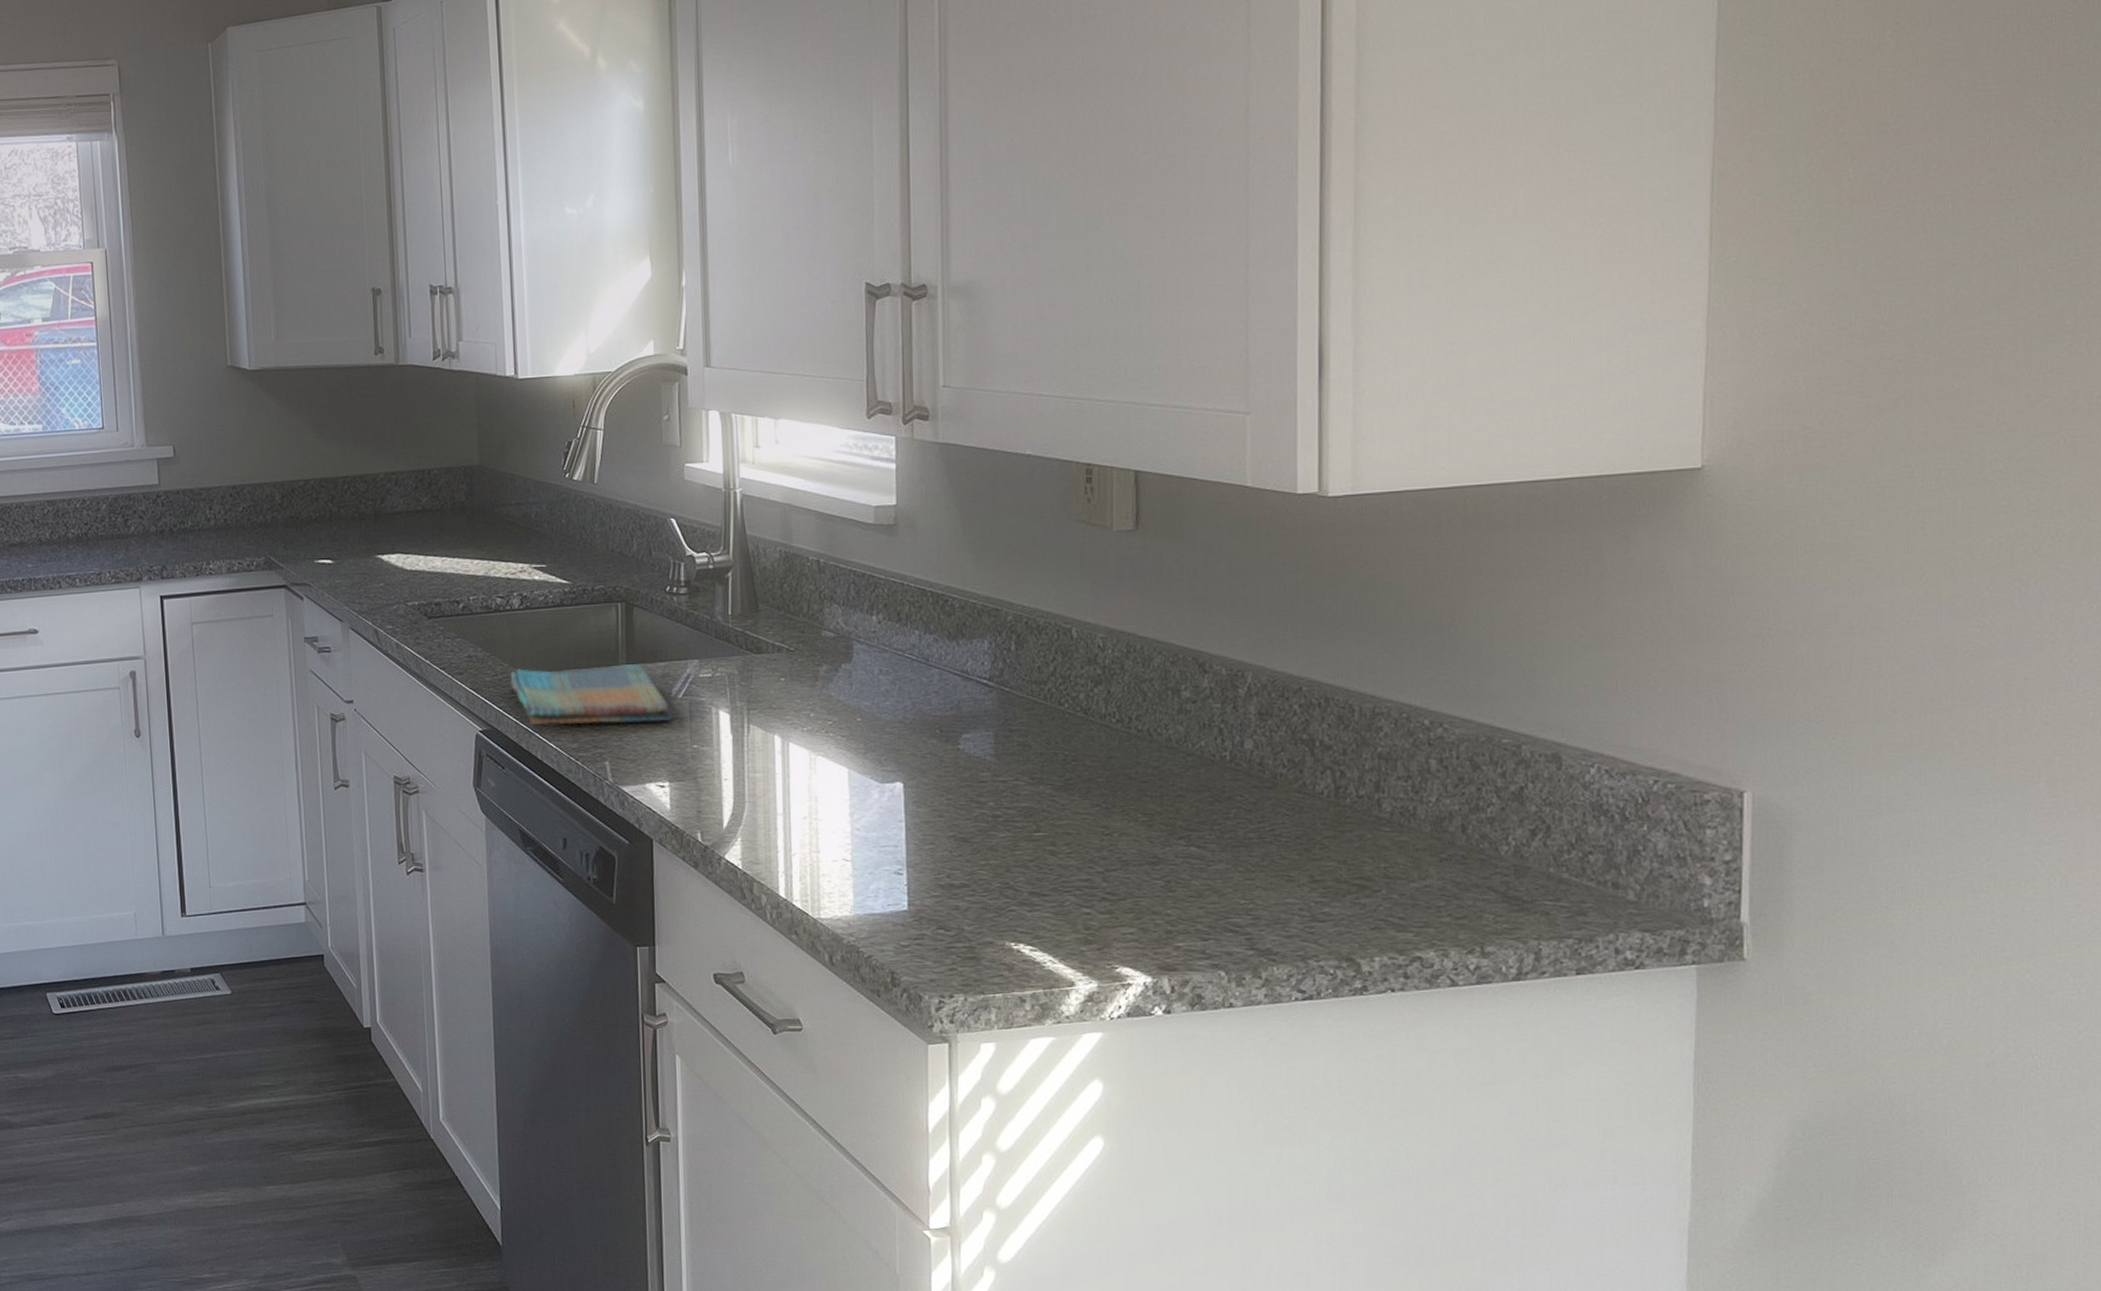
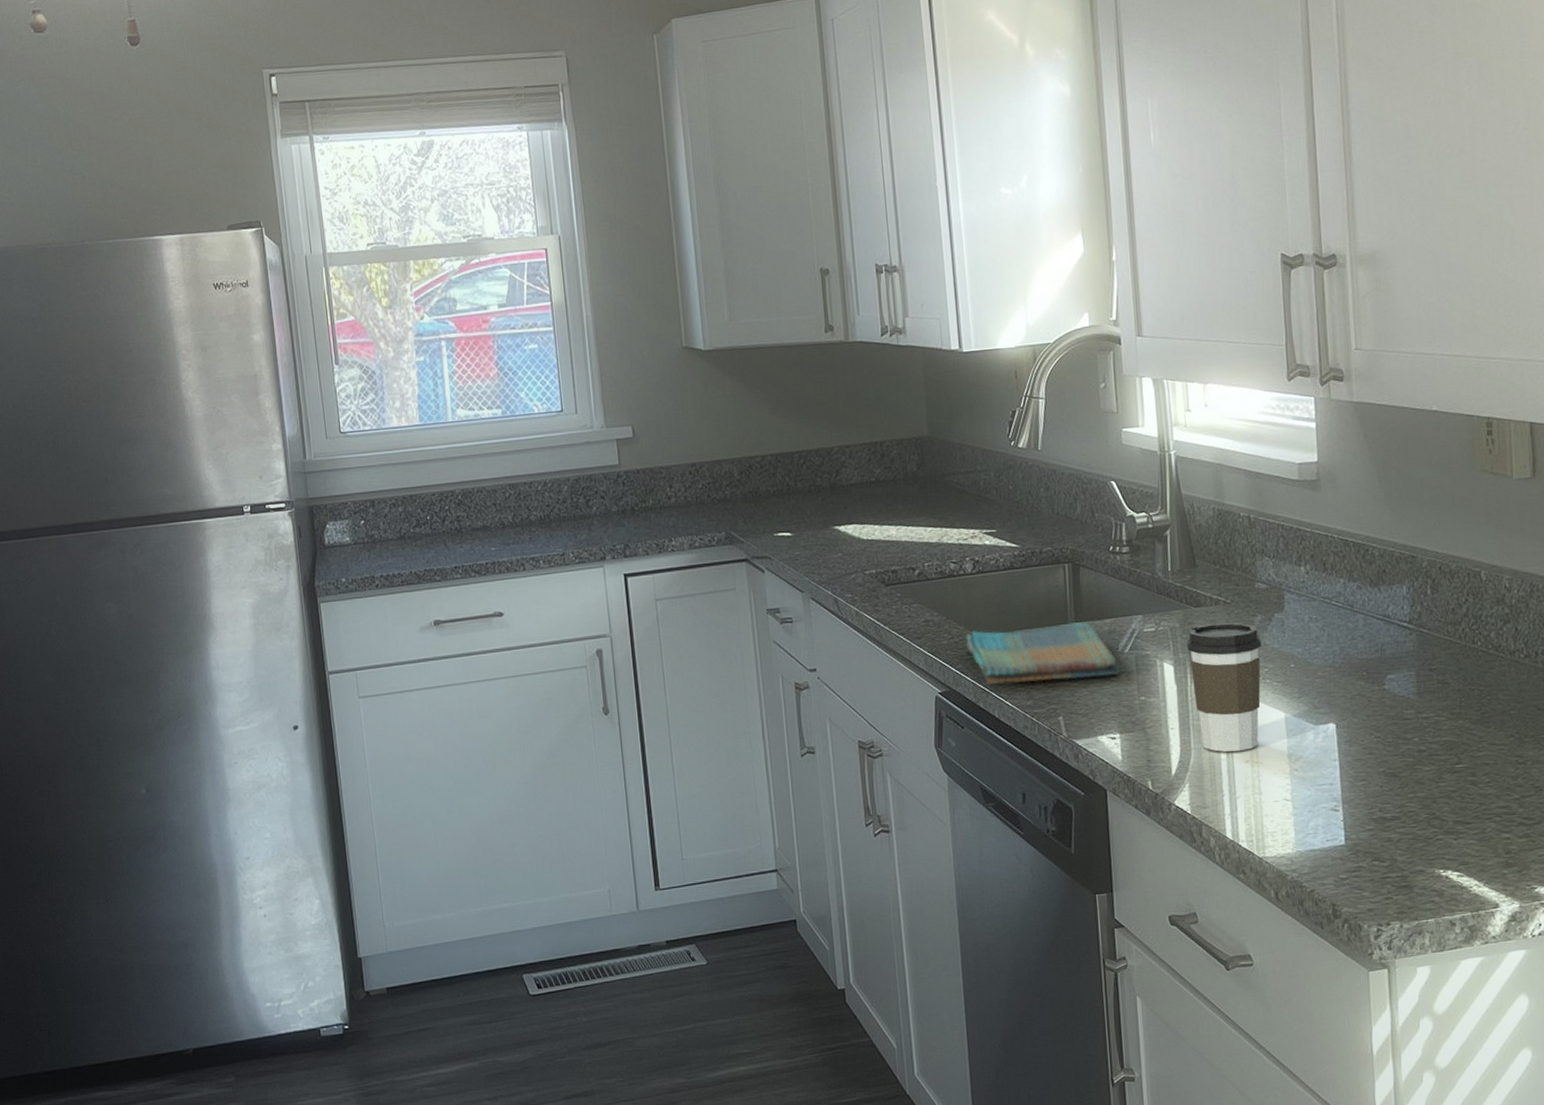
coffee cup: none [744,671,826,806] -> present [1186,622,1262,752]

